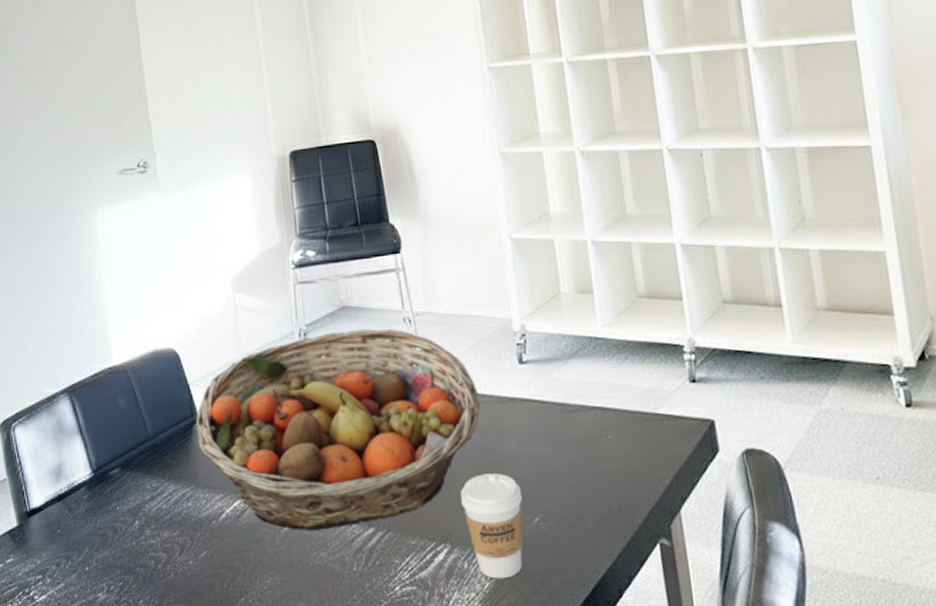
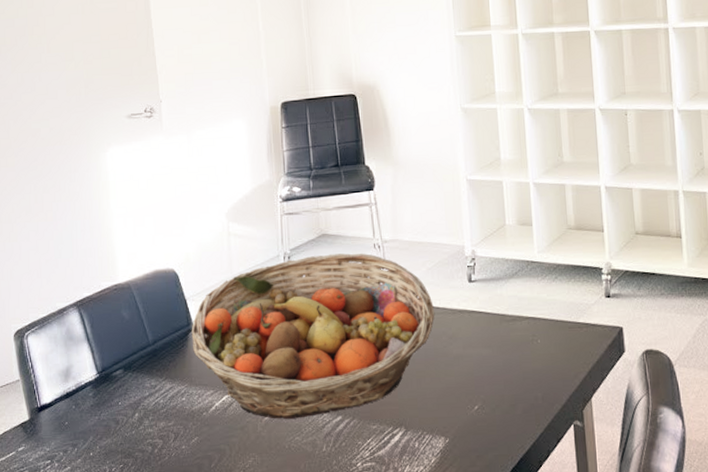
coffee cup: present [461,473,523,579] -> none [415,371,465,455]

